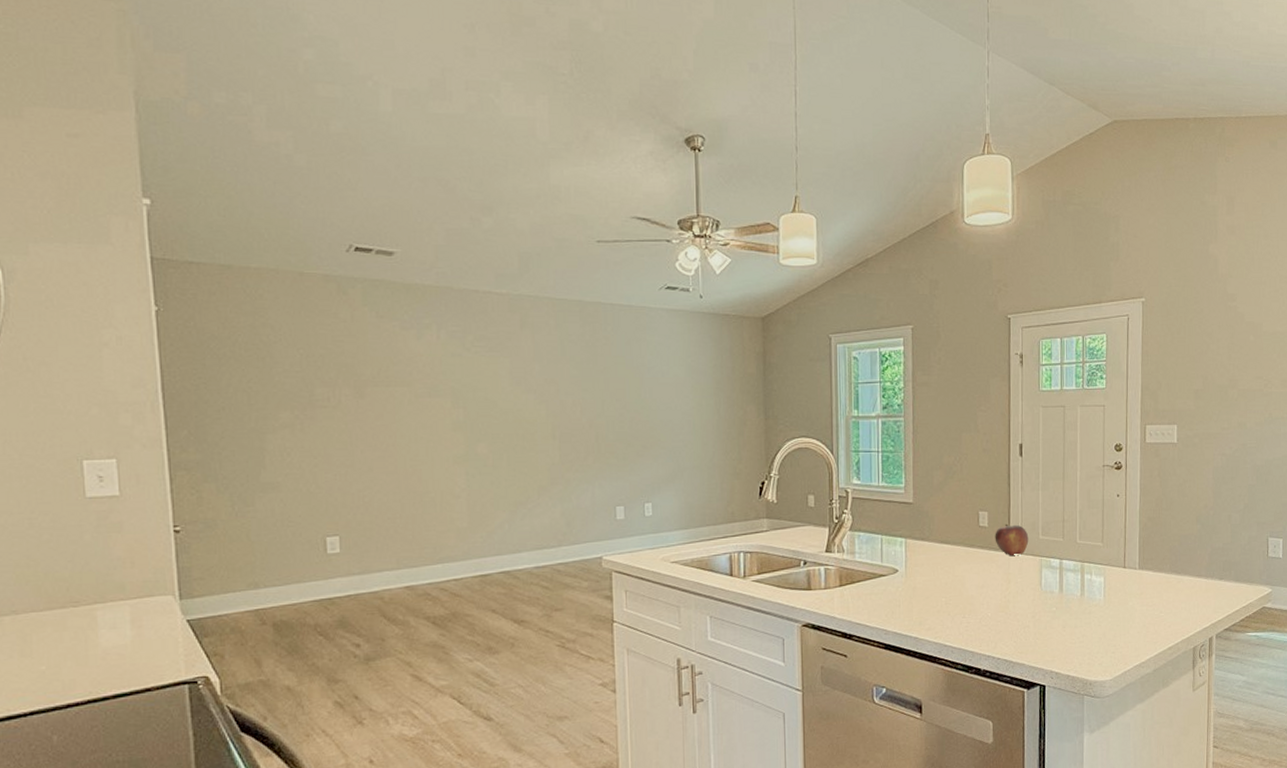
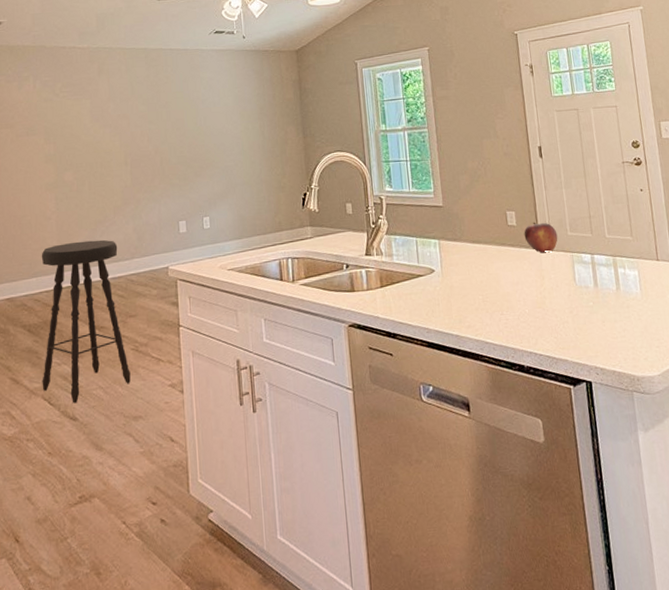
music stool: none [448,523,555,703] -> present [41,239,131,404]

